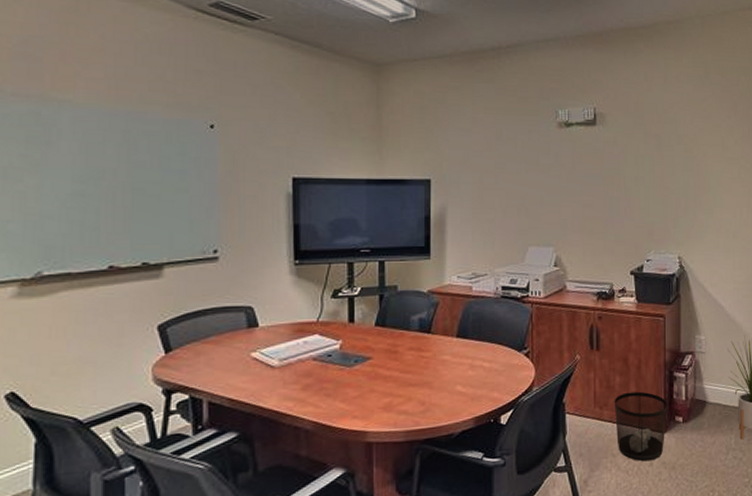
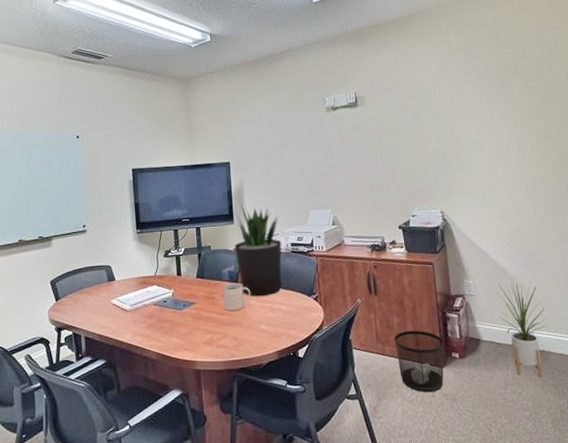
mug: none [409,333,446,368] -> present [222,283,251,311]
planter: none [429,233,490,350] -> present [234,203,282,296]

